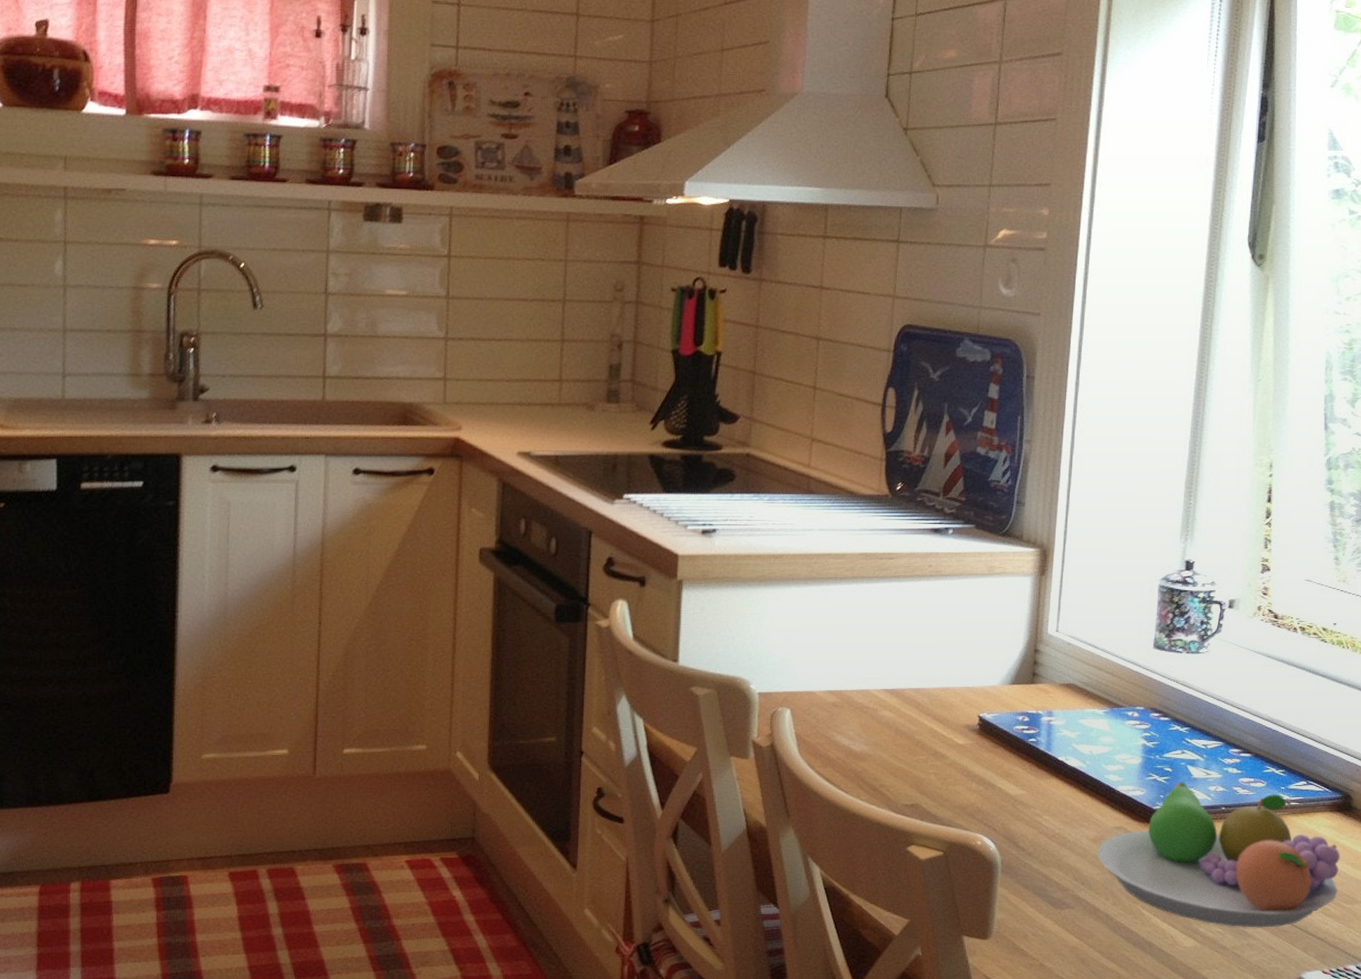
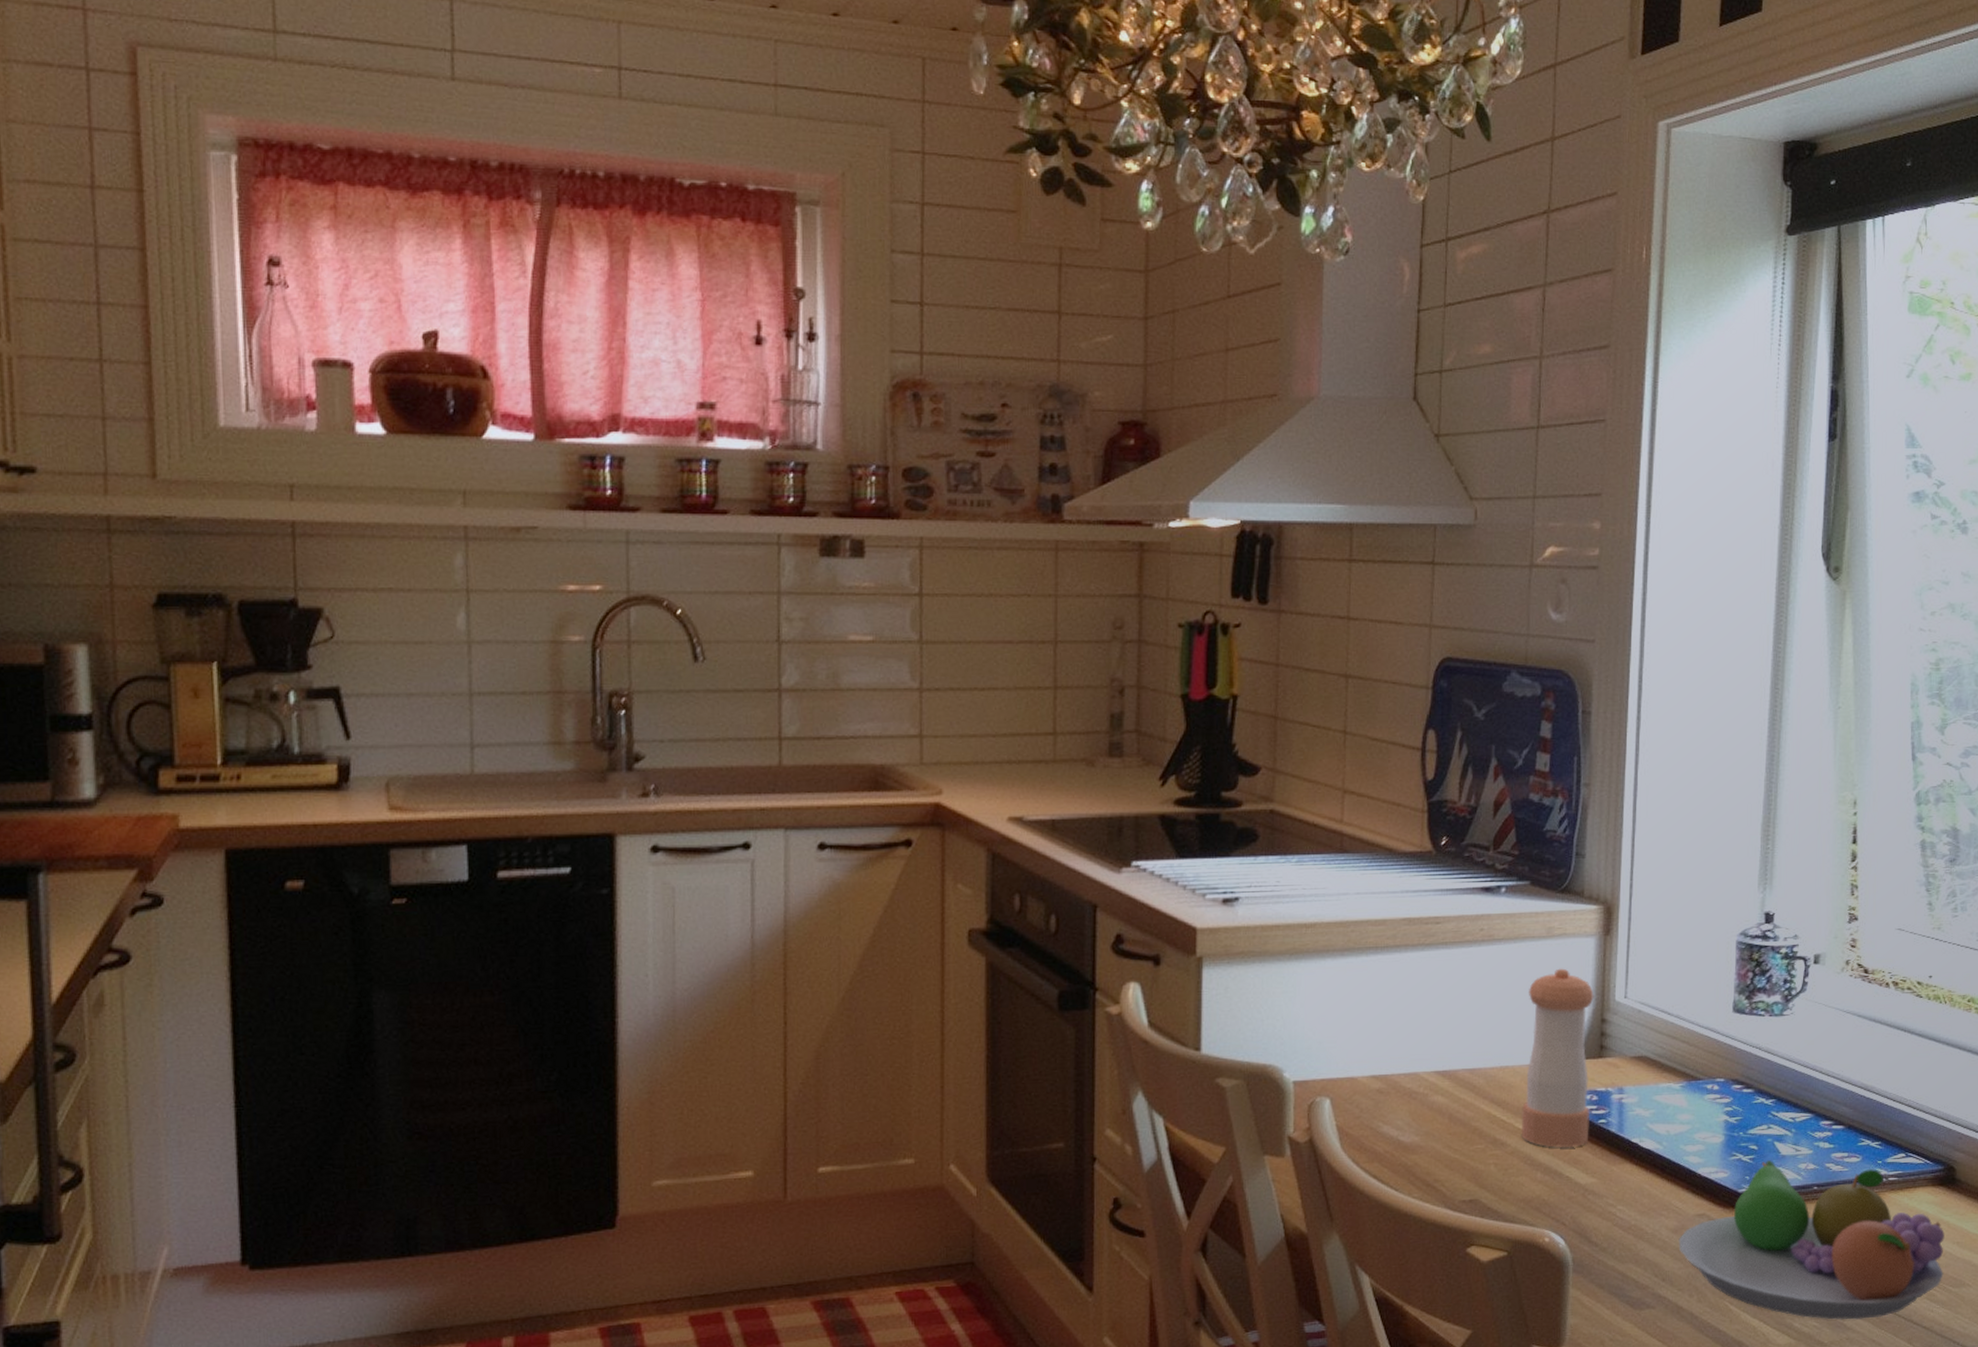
pepper shaker: none [959,603,1029,763] -> present [1521,968,1594,1148]

